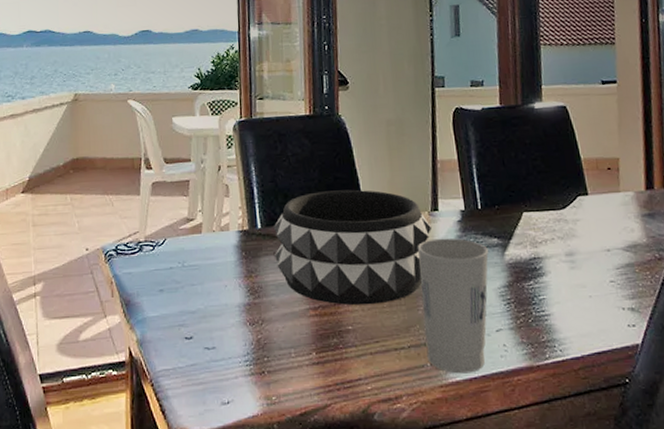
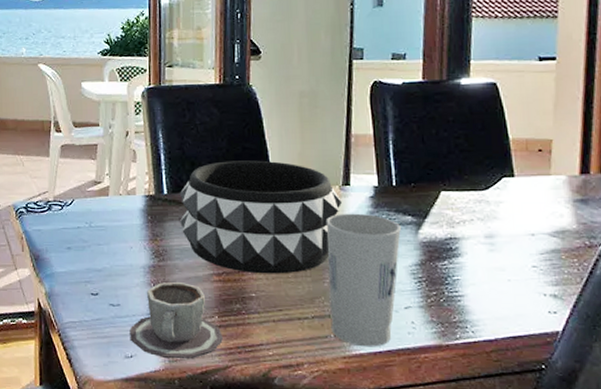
cup: none [226,318,321,402] -> present [129,281,223,360]

